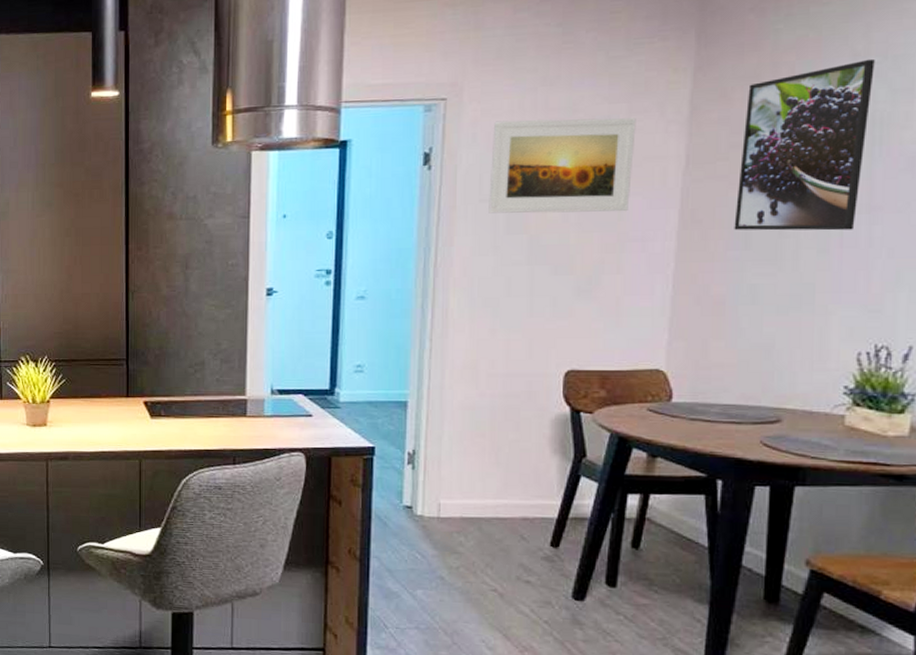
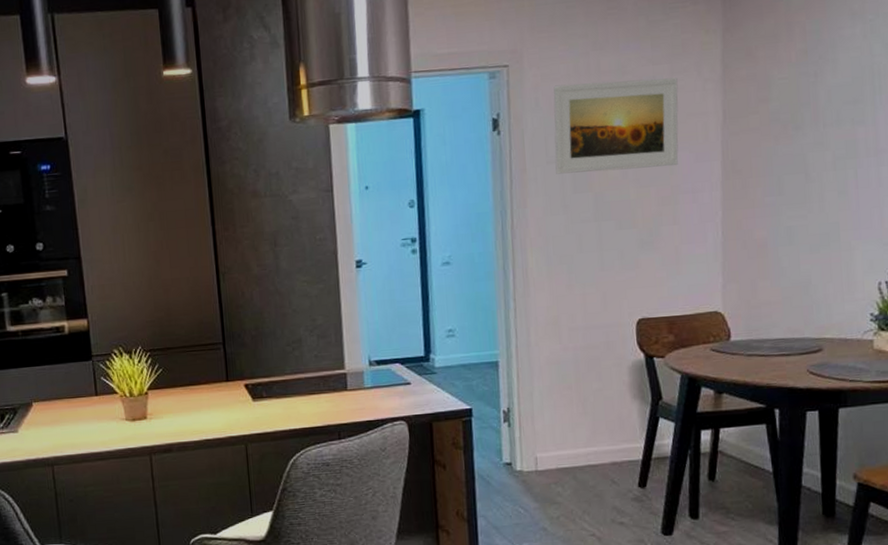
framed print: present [734,58,875,231] -> none [768,16,870,178]

